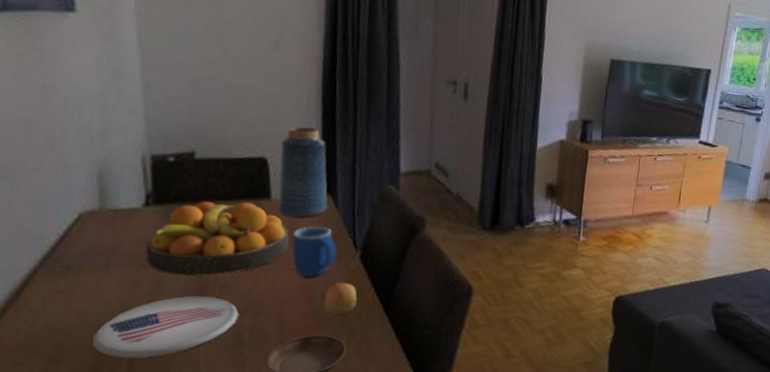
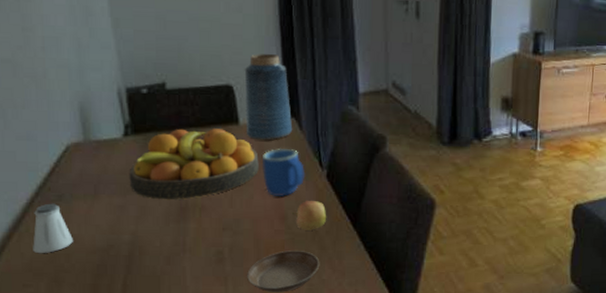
saltshaker: none [30,275,77,330] -> present [33,203,73,254]
plate: present [93,296,239,359] -> none [90,218,218,277]

